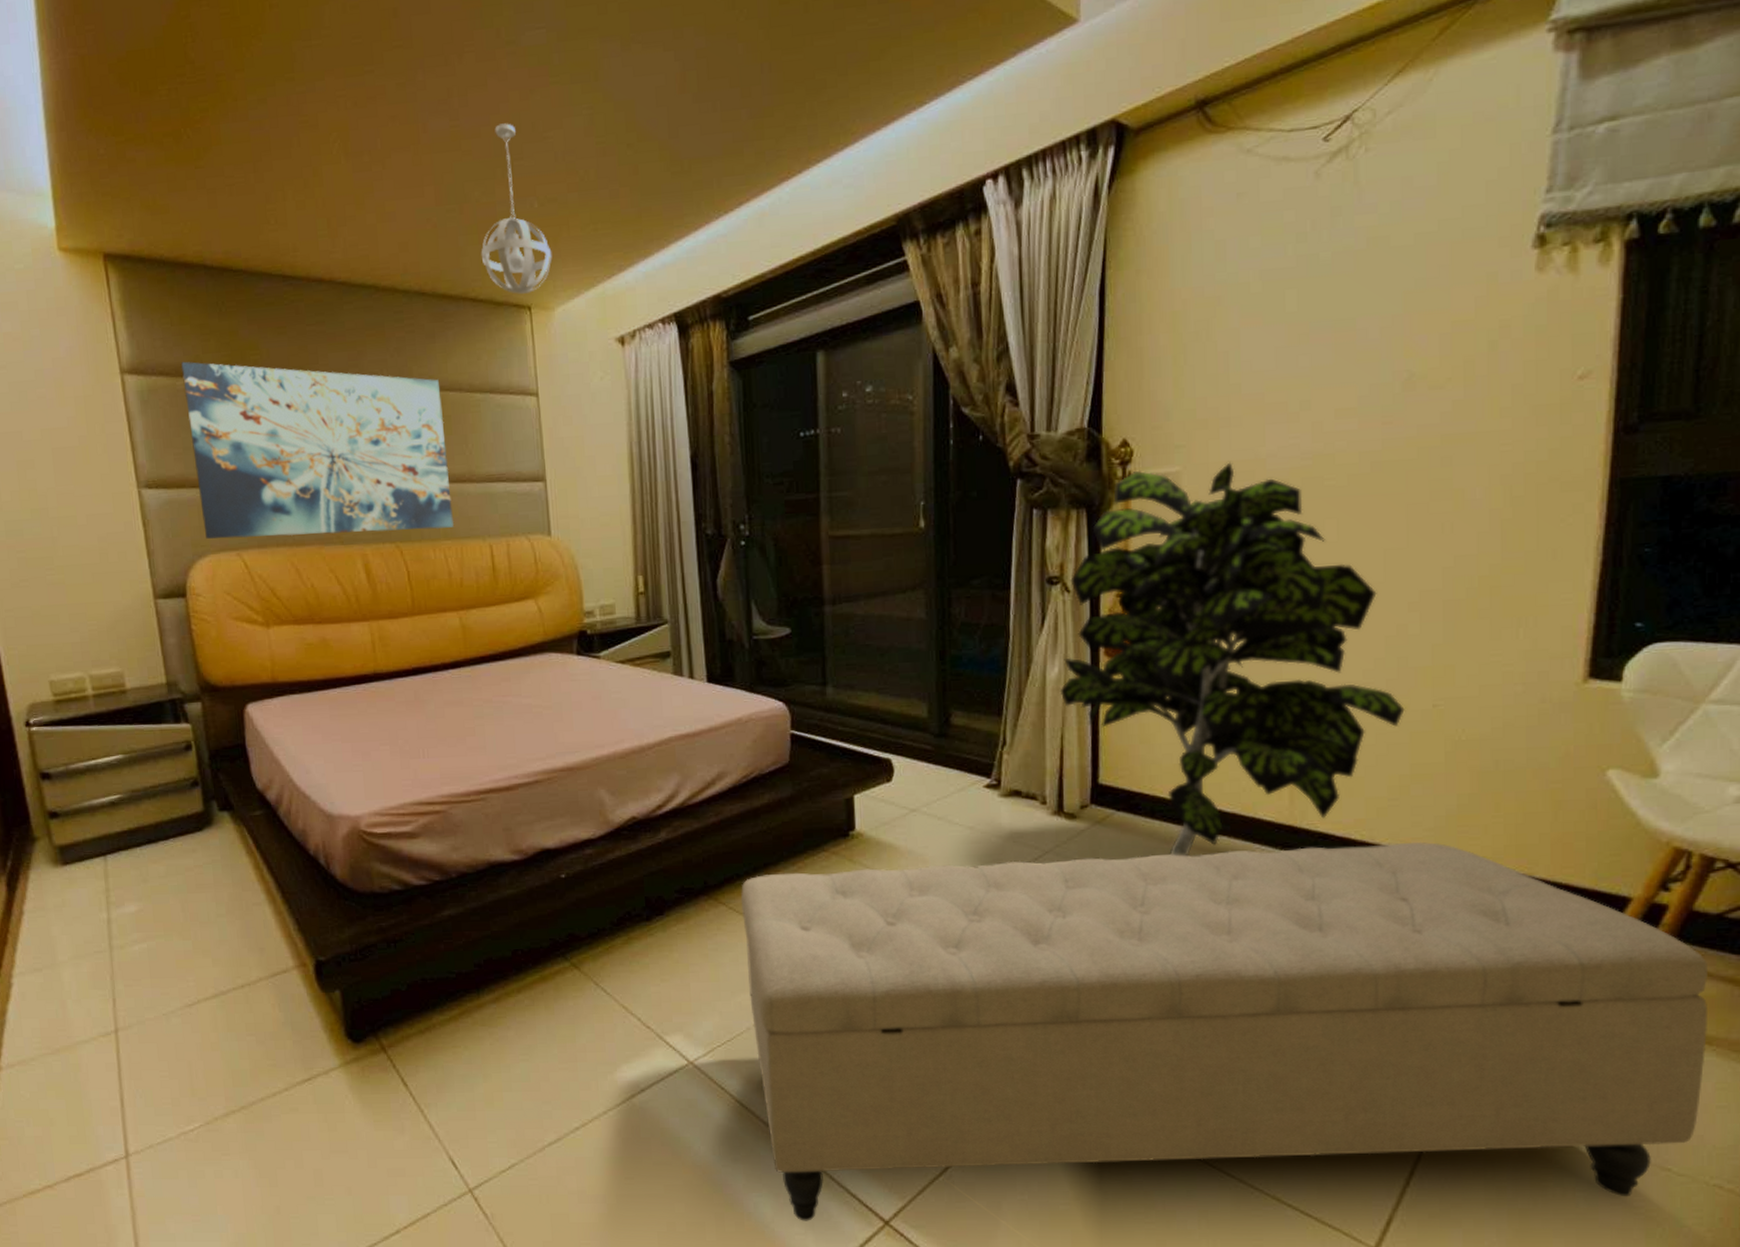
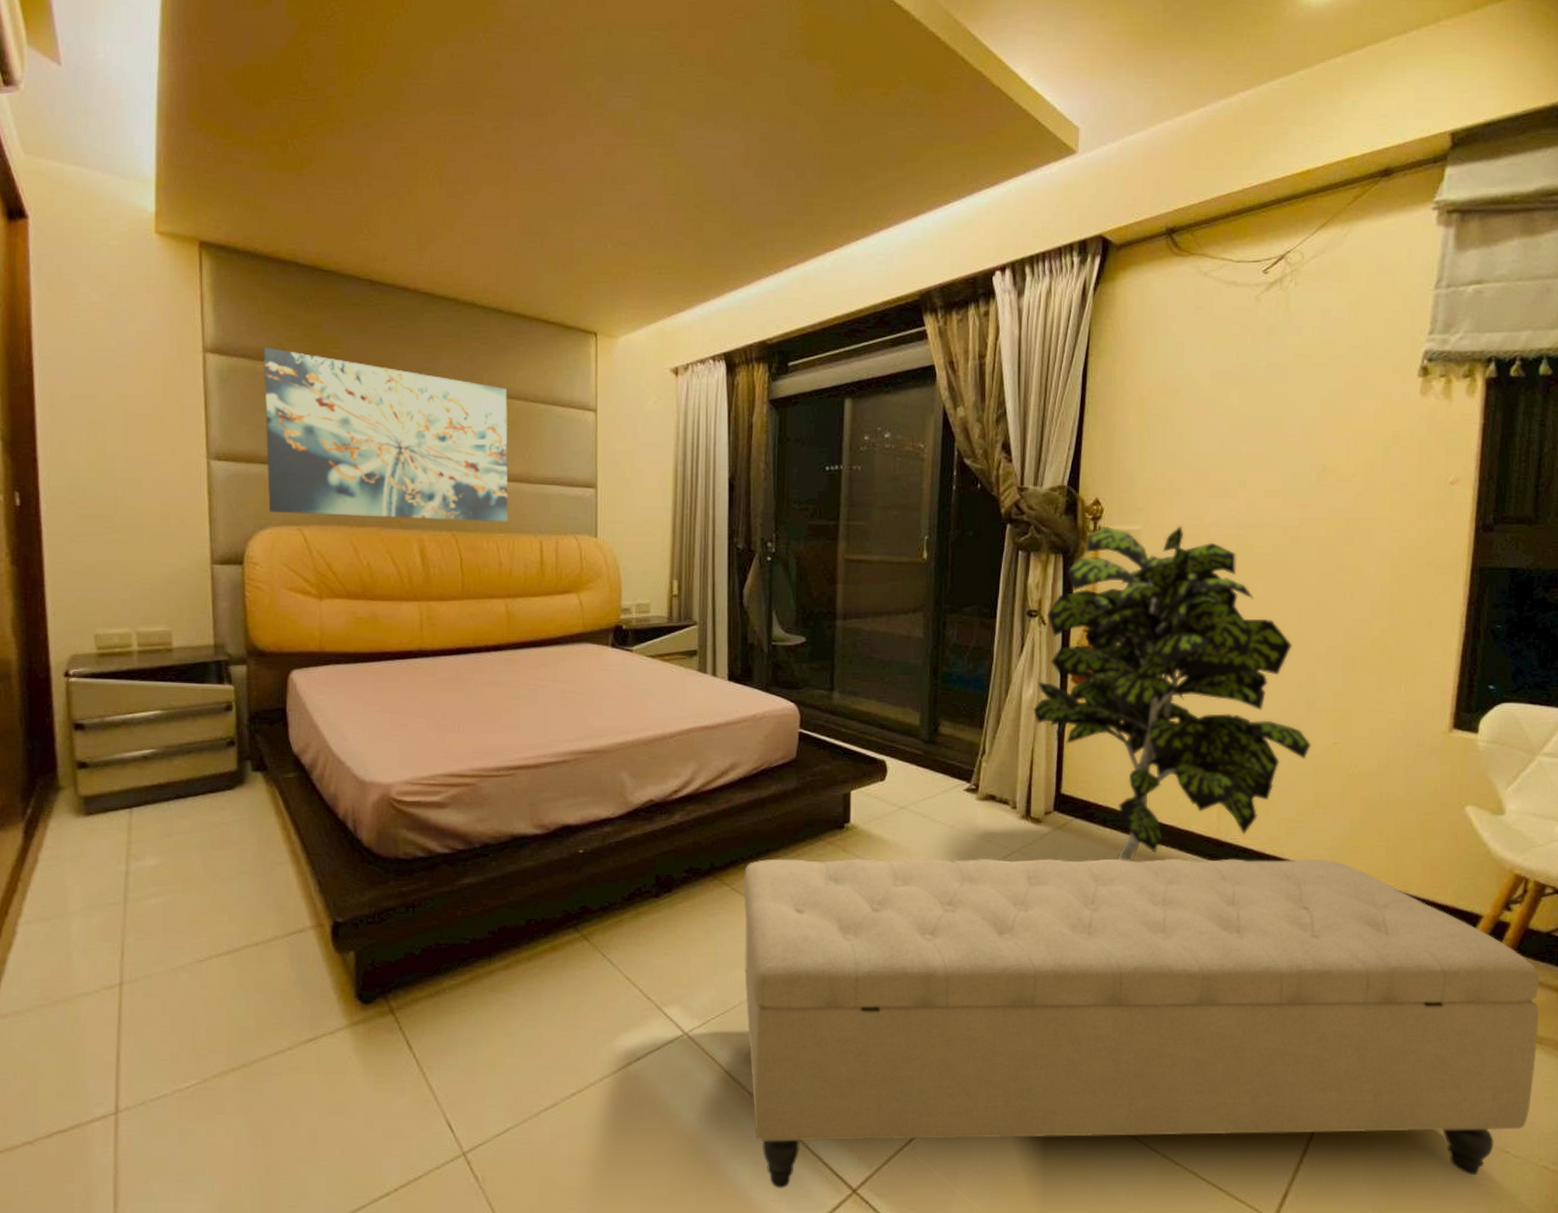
pendant light: present [481,123,553,294] -> none [556,173,620,321]

